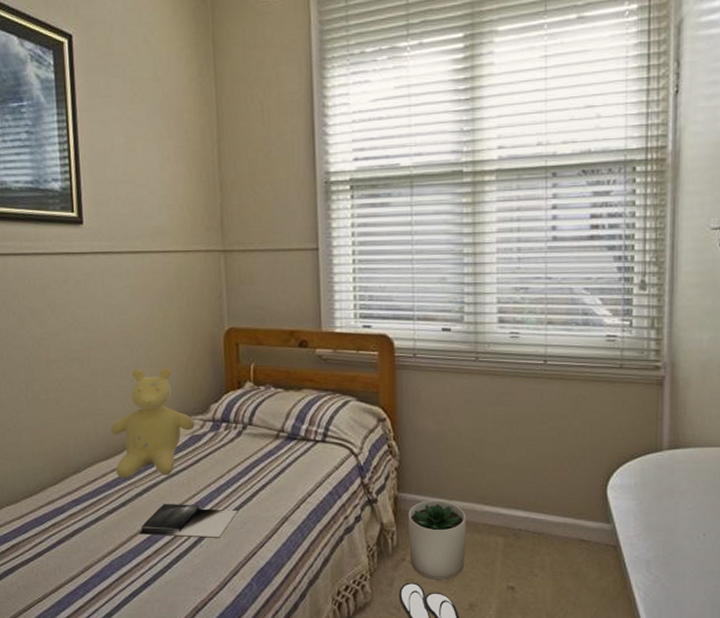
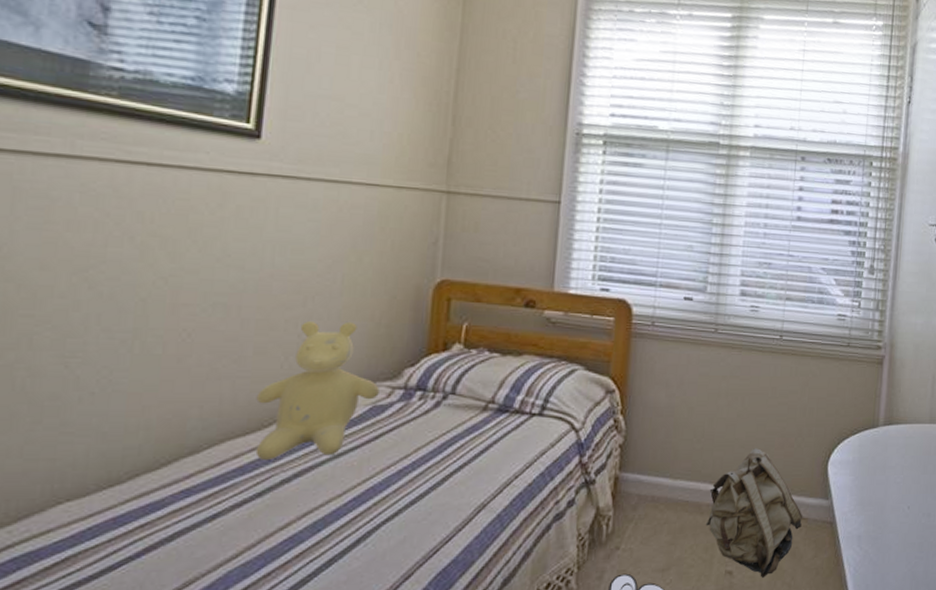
book: present [139,504,237,538] -> none [277,491,421,535]
planter: present [408,501,467,580] -> none [625,480,690,569]
backpack: none [483,472,583,595] -> present [705,448,802,578]

